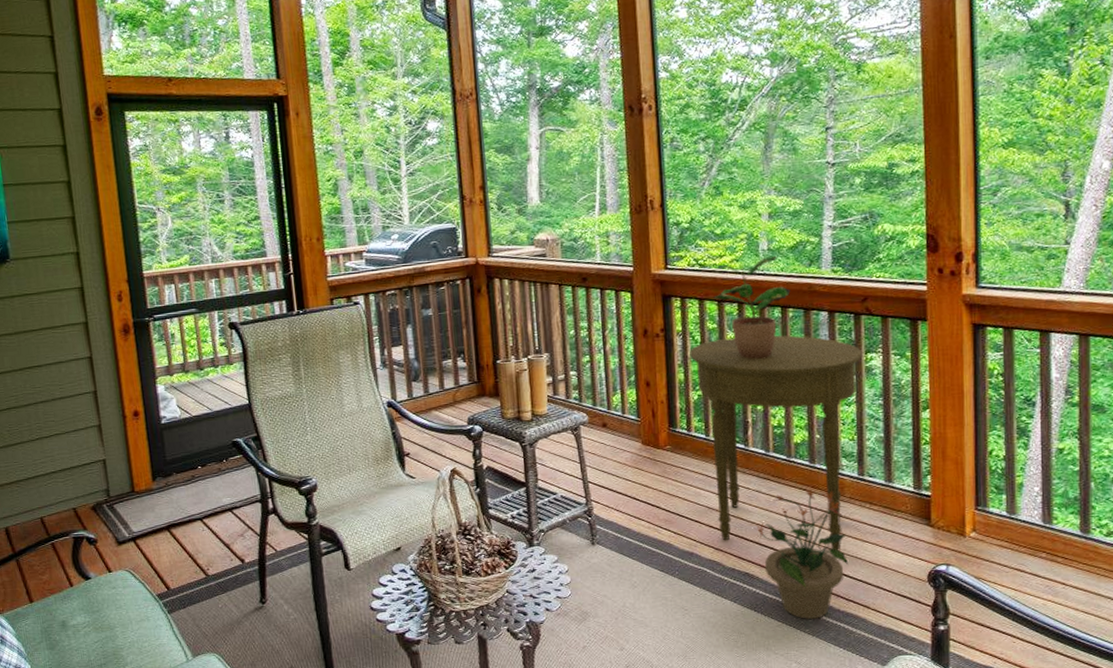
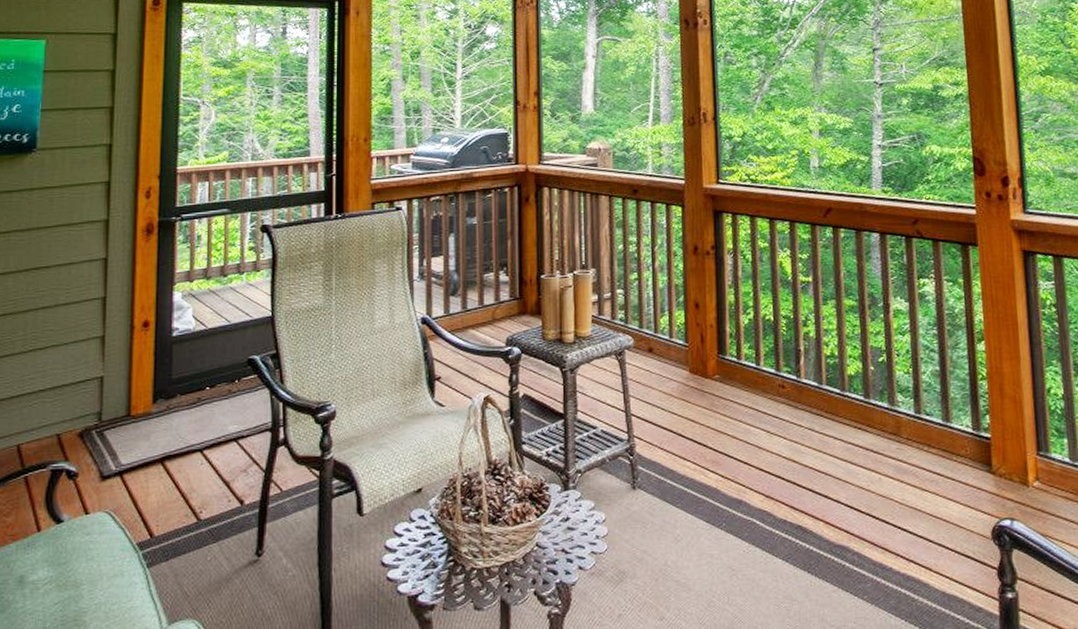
side table: present [689,335,863,551] -> none [740,256,915,501]
potted plant: present [712,255,791,359] -> none [764,173,842,282]
potted plant: present [754,489,849,619] -> none [807,428,908,583]

